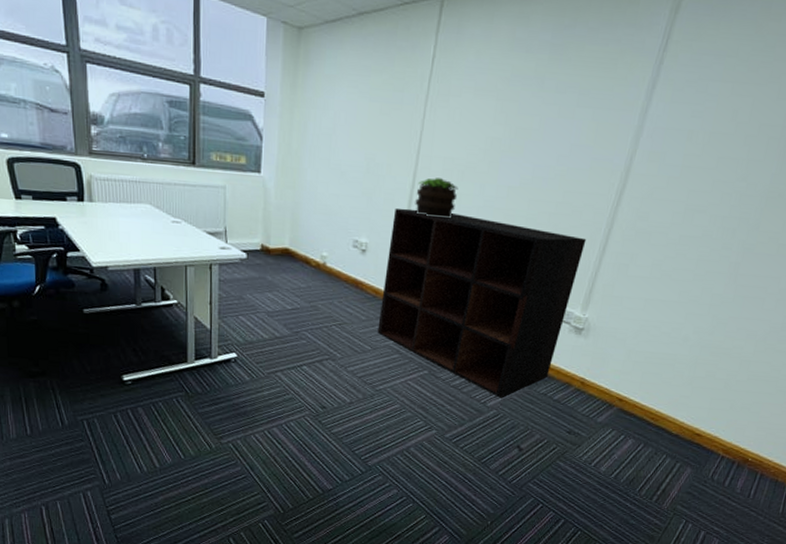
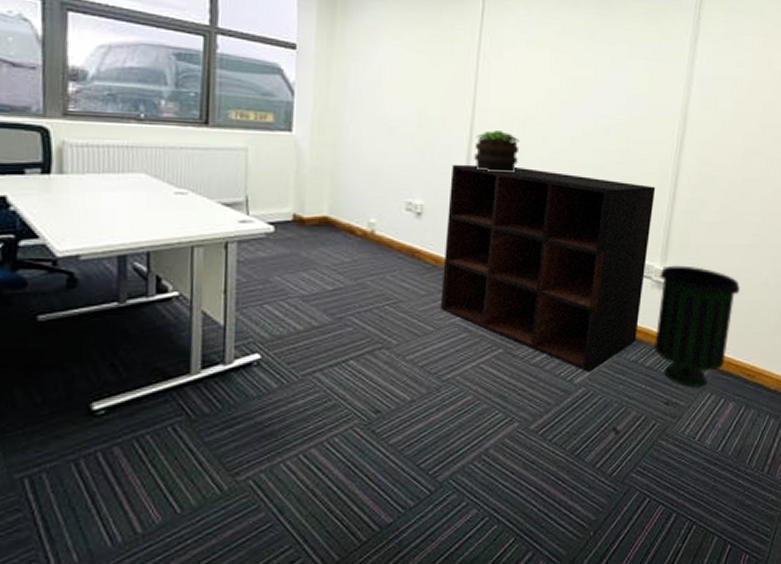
trash can: none [564,313,658,423] -> present [655,265,740,388]

